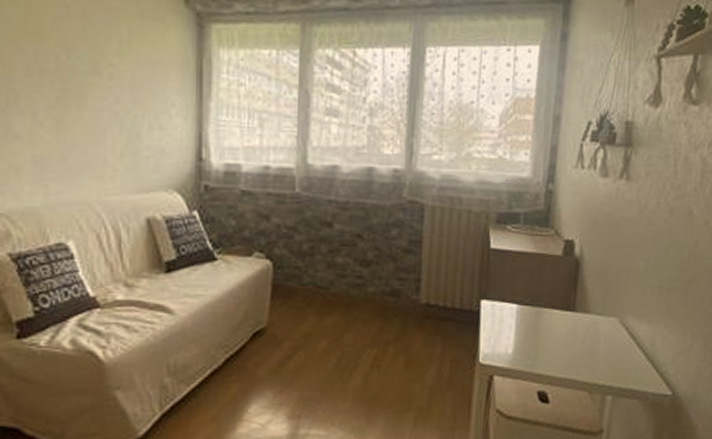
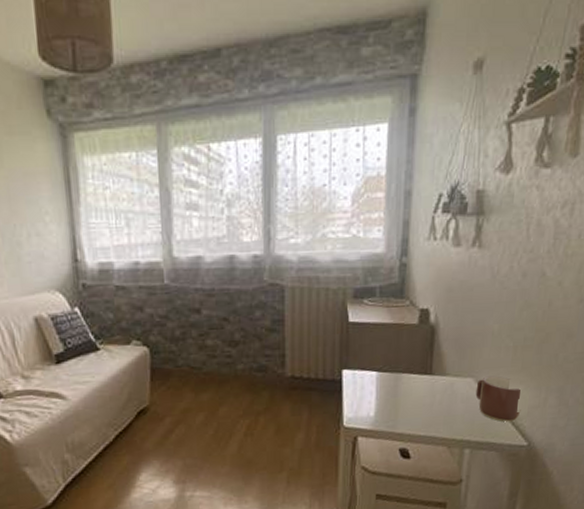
mug: none [619,317,666,368] -> present [475,376,521,423]

